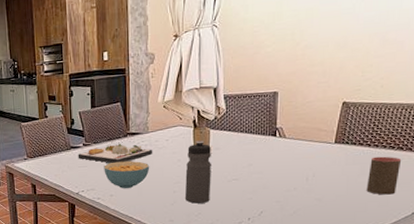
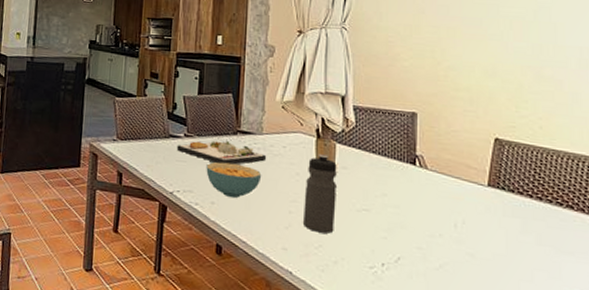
cup: present [366,156,402,195] -> none [531,212,574,265]

